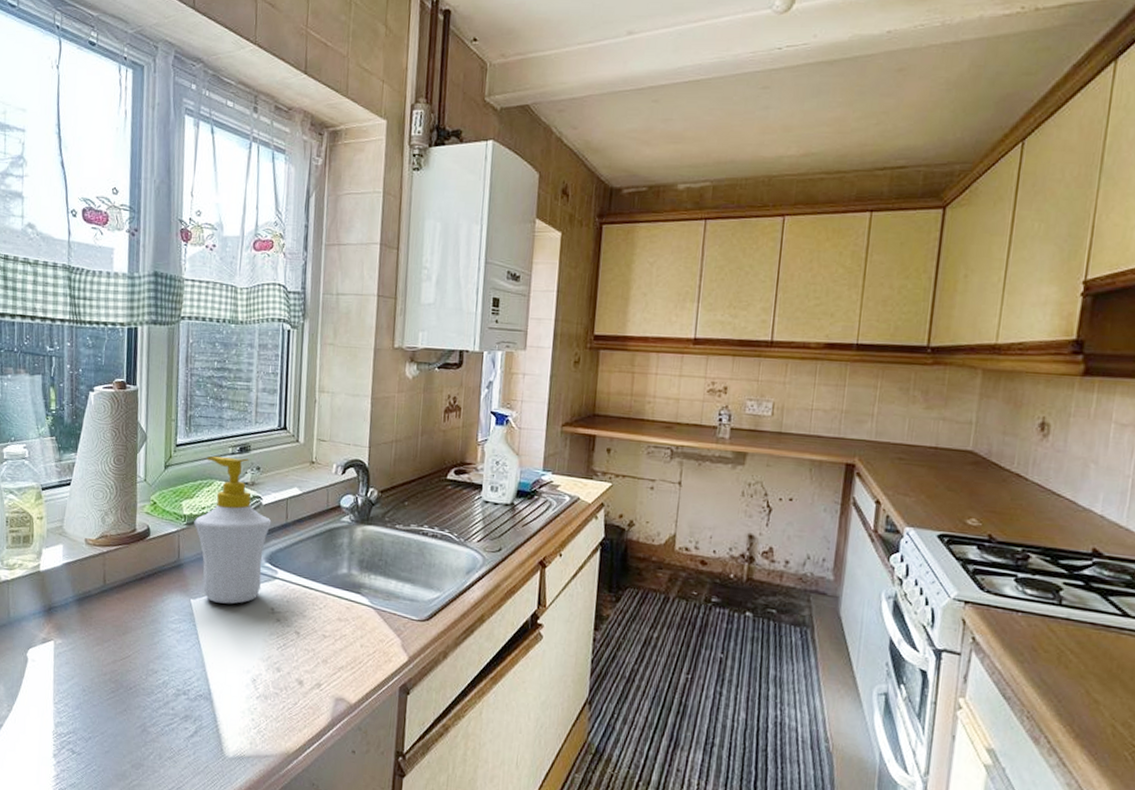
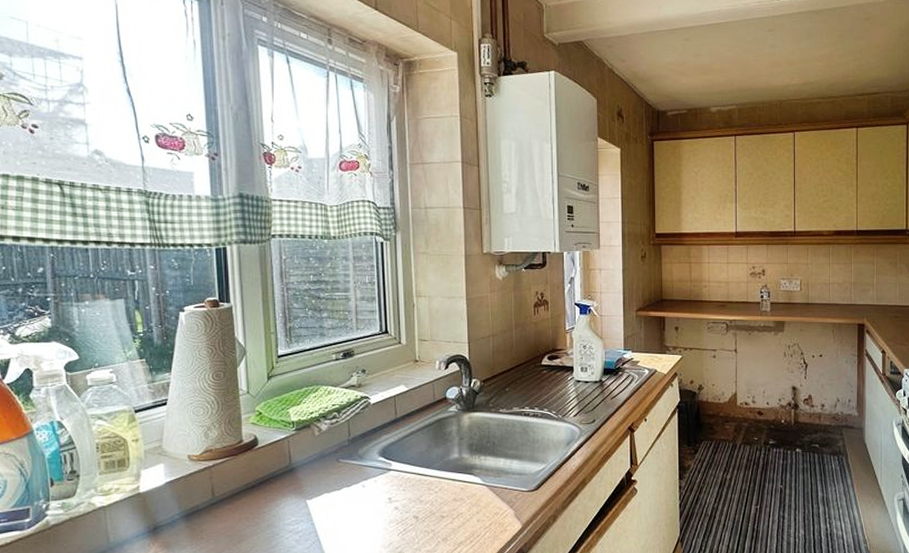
soap bottle: present [194,455,272,604] -> none [303,363,381,500]

